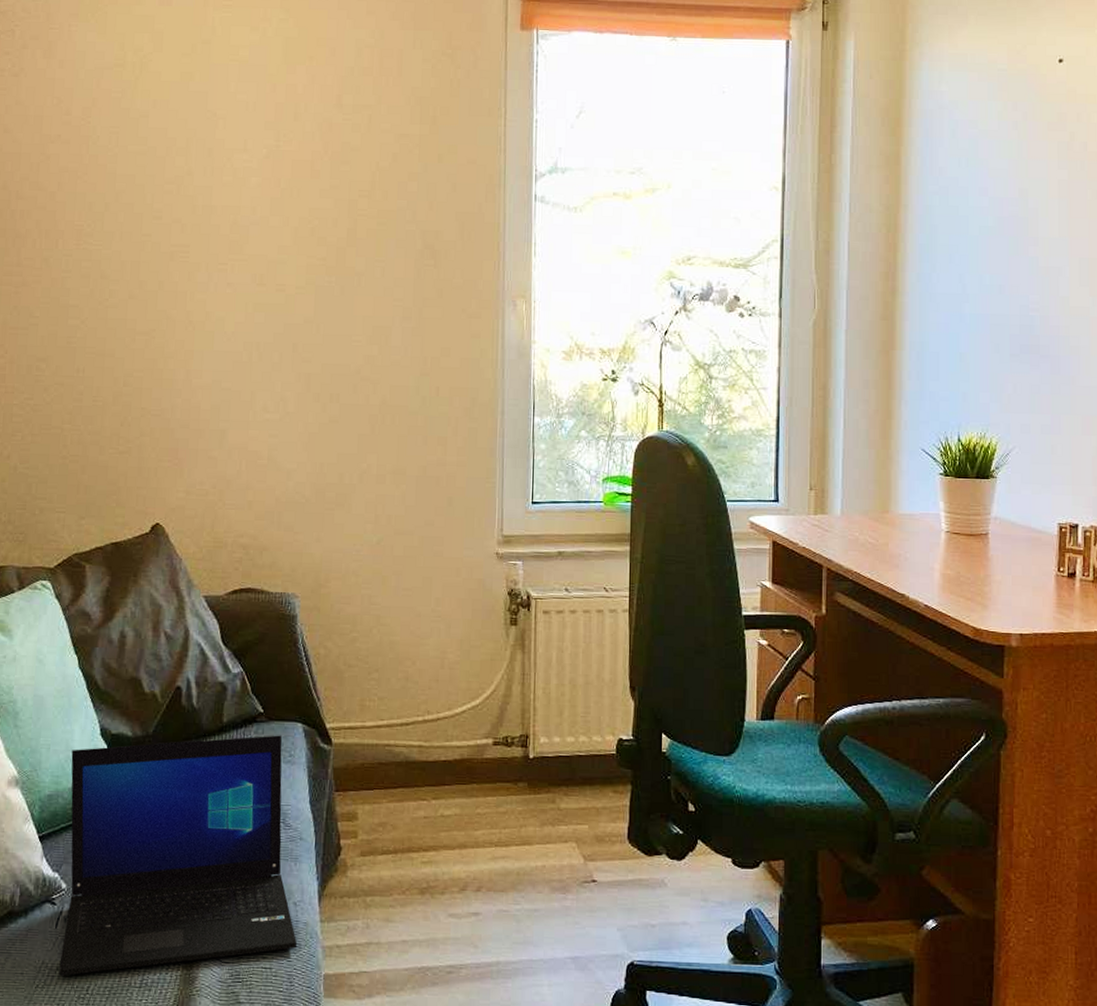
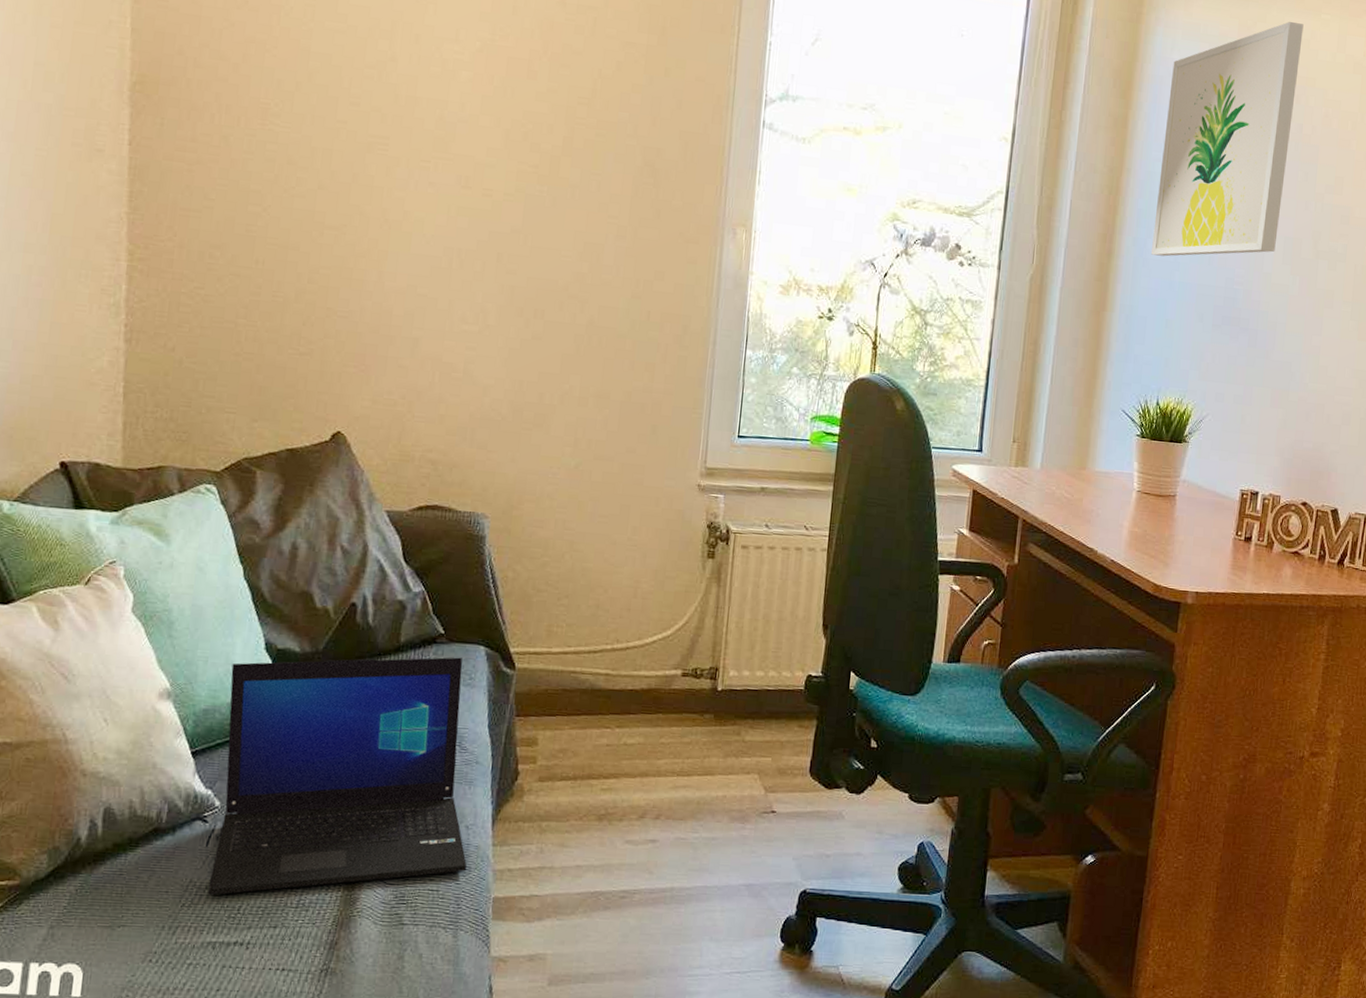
wall art: none [938,41,1077,289] -> present [1151,22,1304,257]

